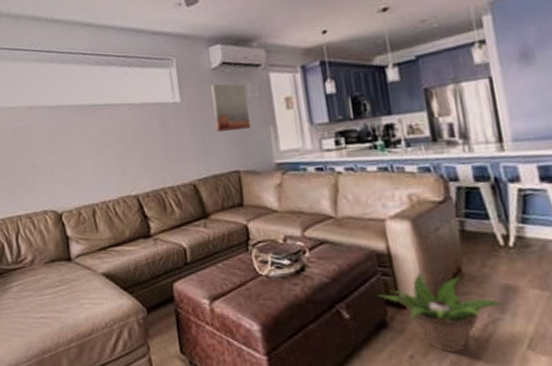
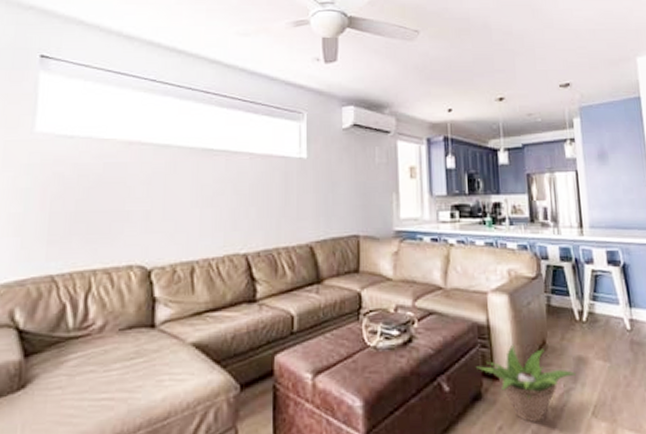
wall art: present [211,84,251,132] -> none [340,144,375,194]

